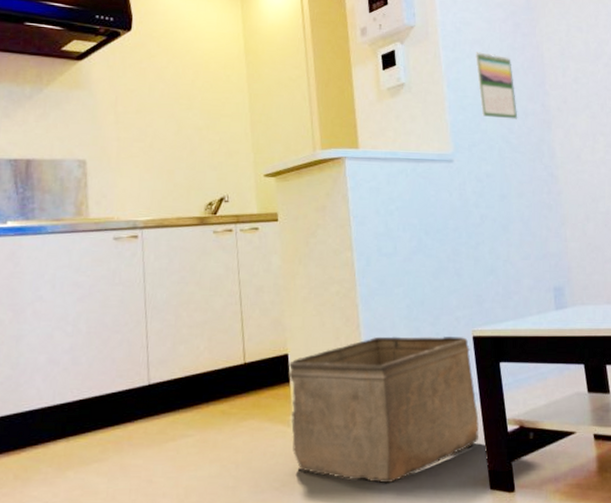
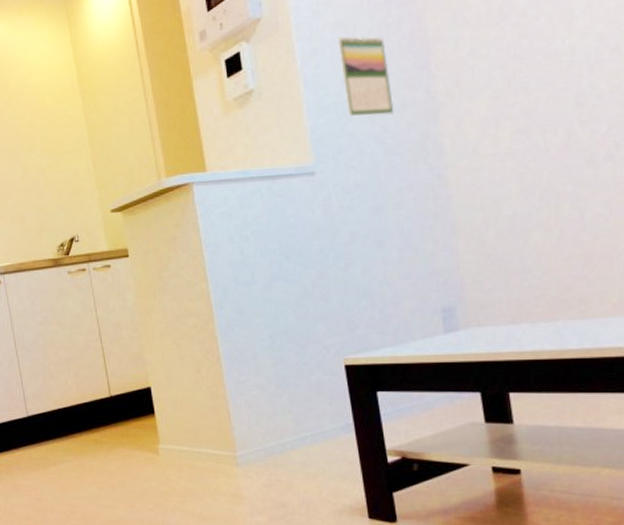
storage bin: present [289,336,479,483] -> none [153,366,354,508]

